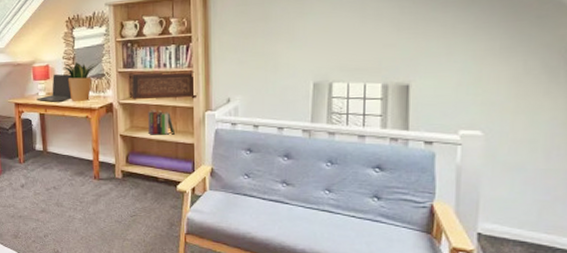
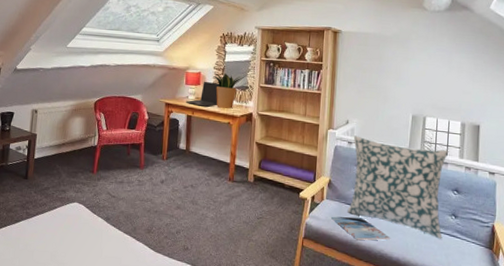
decorative box: present [128,70,198,100] -> none [267,89,324,118]
books: present [148,109,175,135] -> none [280,123,302,147]
magazine: none [217,207,294,233] -> present [331,216,391,241]
pillow: none [236,115,365,226] -> present [347,135,448,239]

